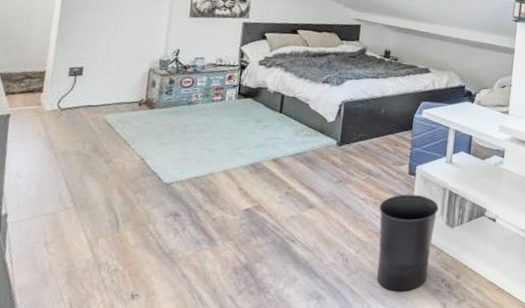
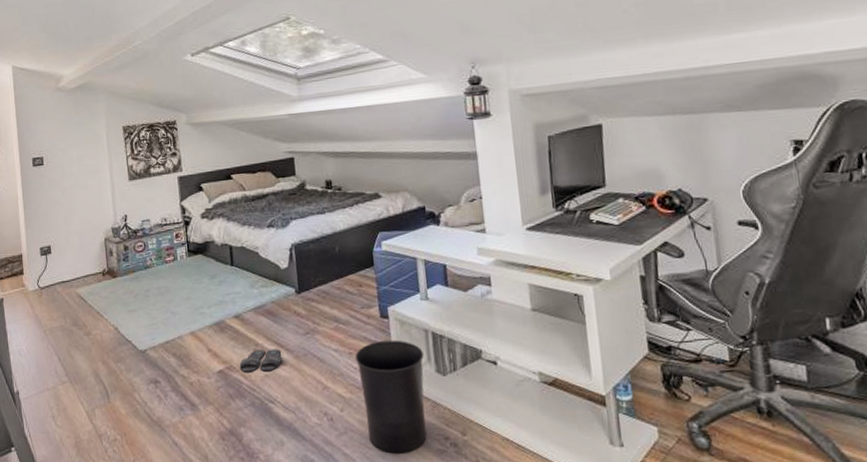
slippers: none [267,192,312,213] -> present [239,349,283,373]

